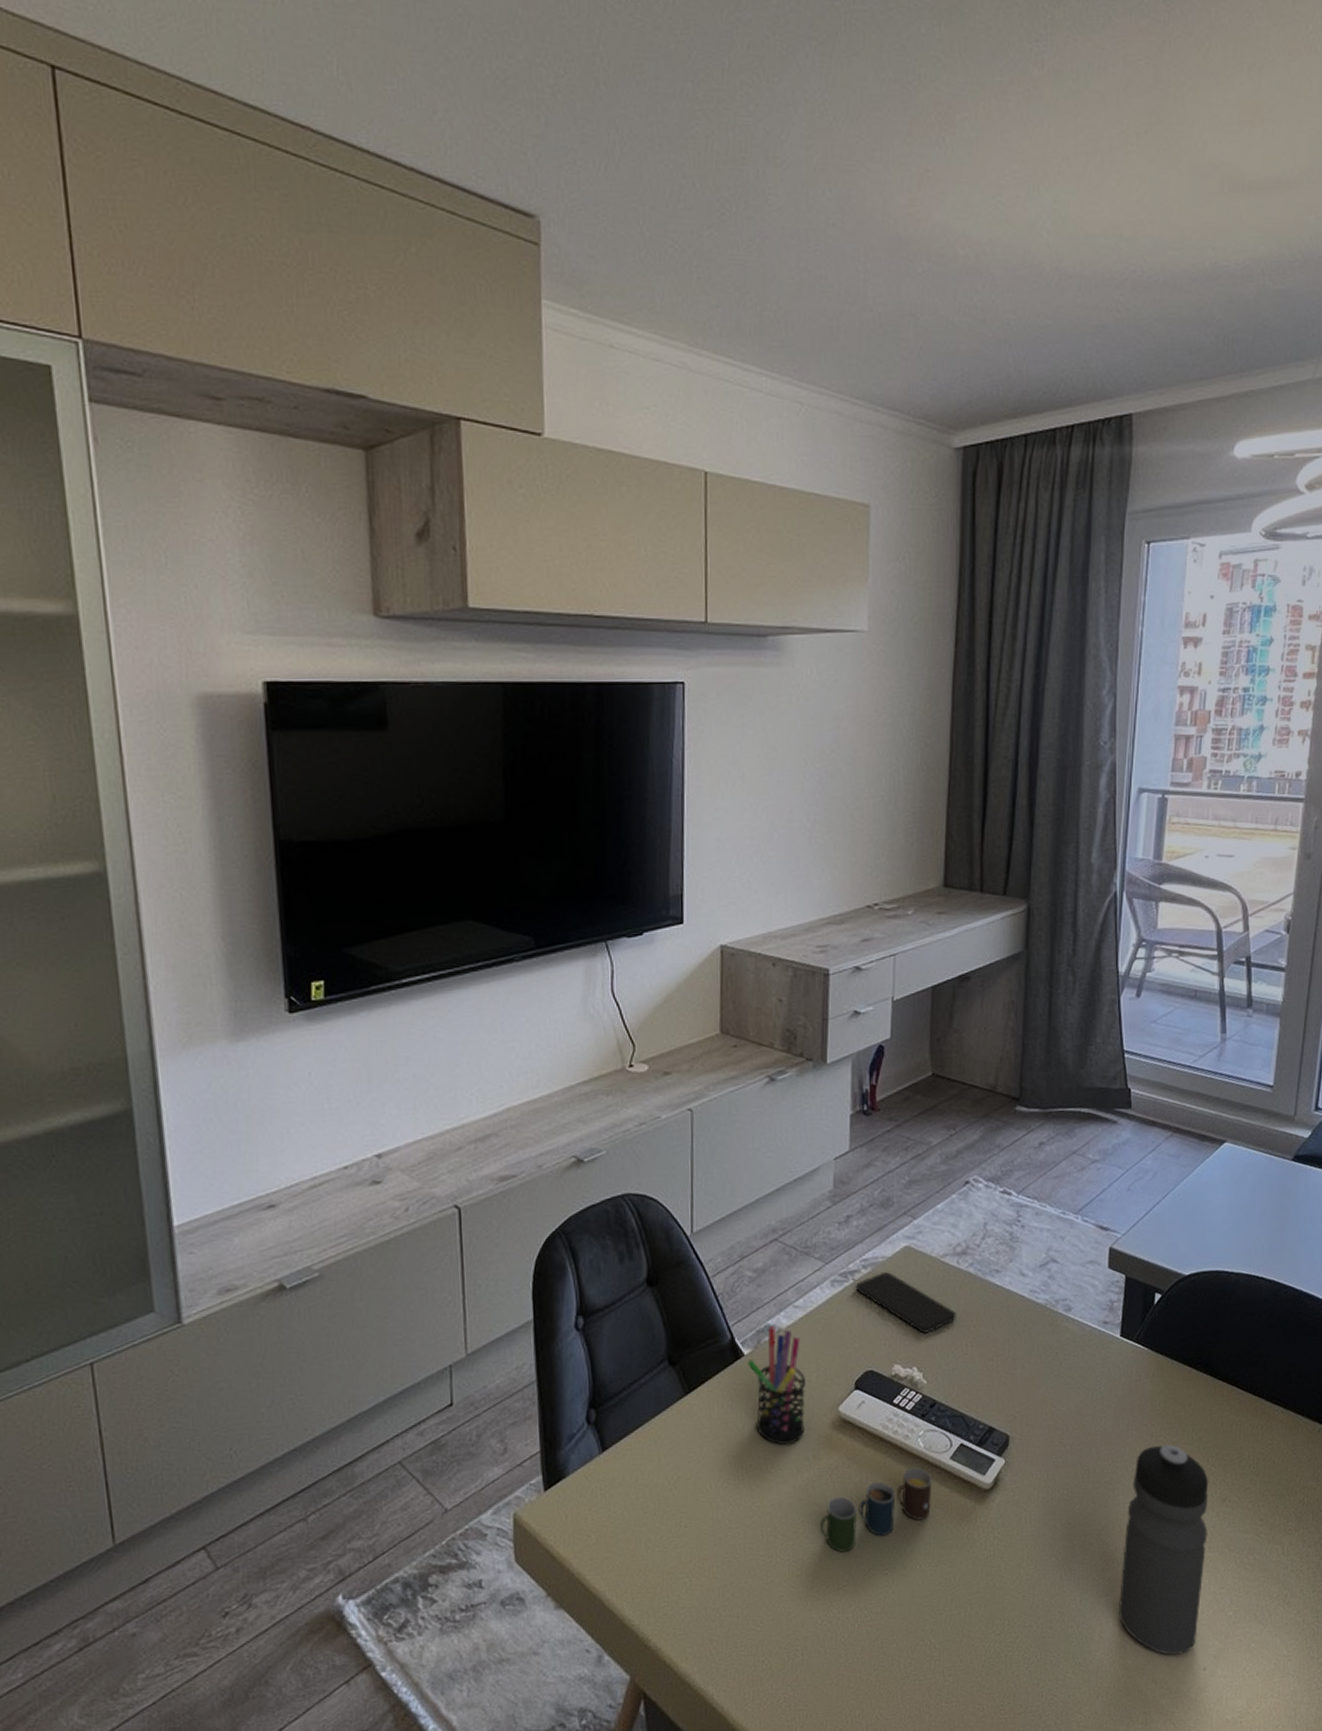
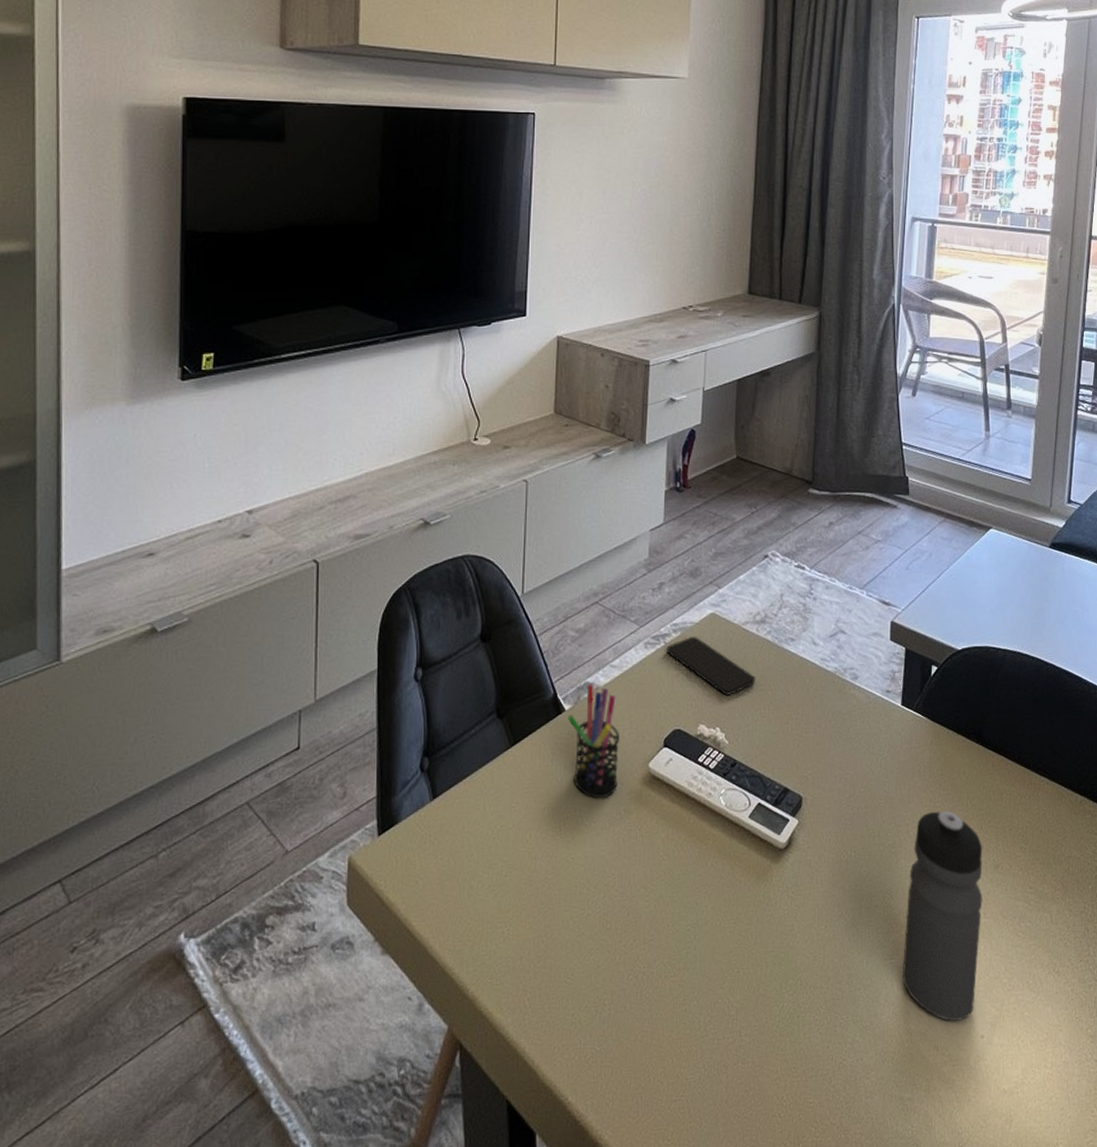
cup: present [820,1467,932,1553] -> none [629,824,732,907]

